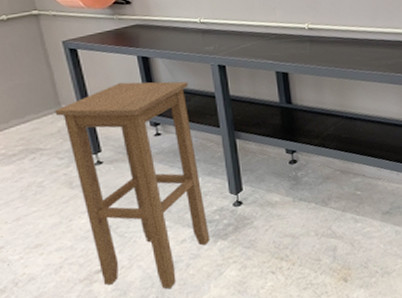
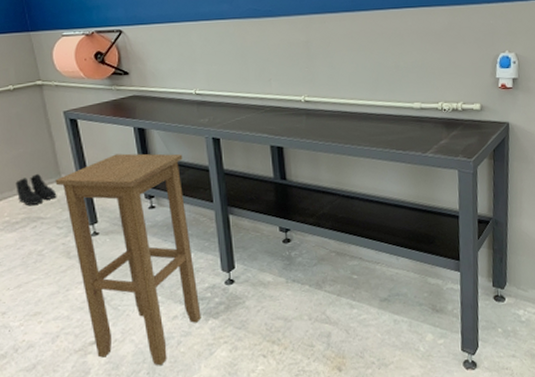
boots: none [11,104,57,138] -> present [15,173,57,206]

